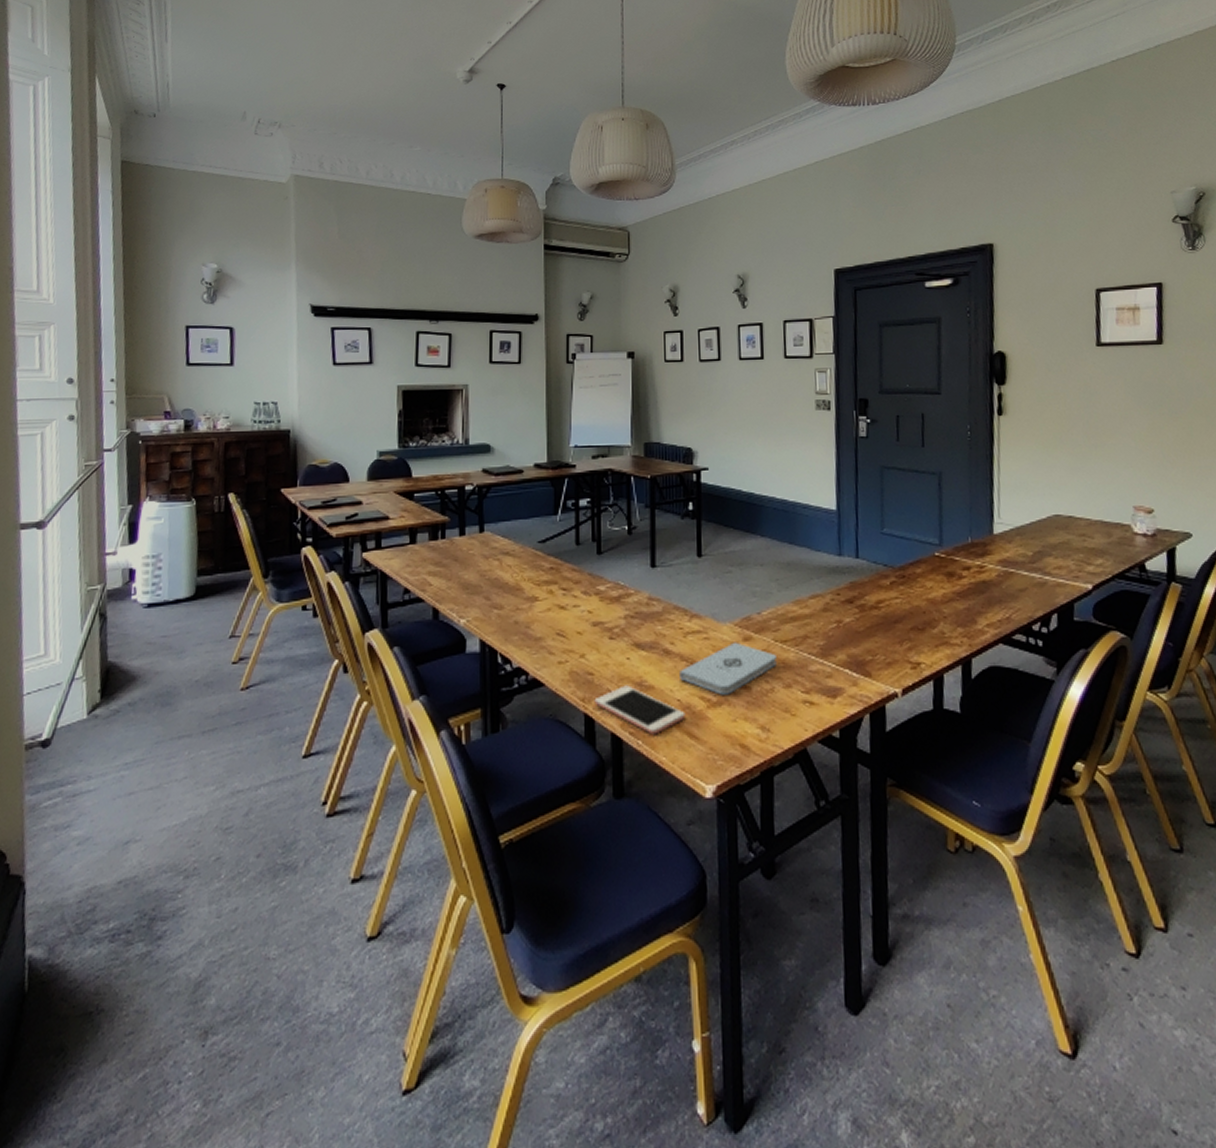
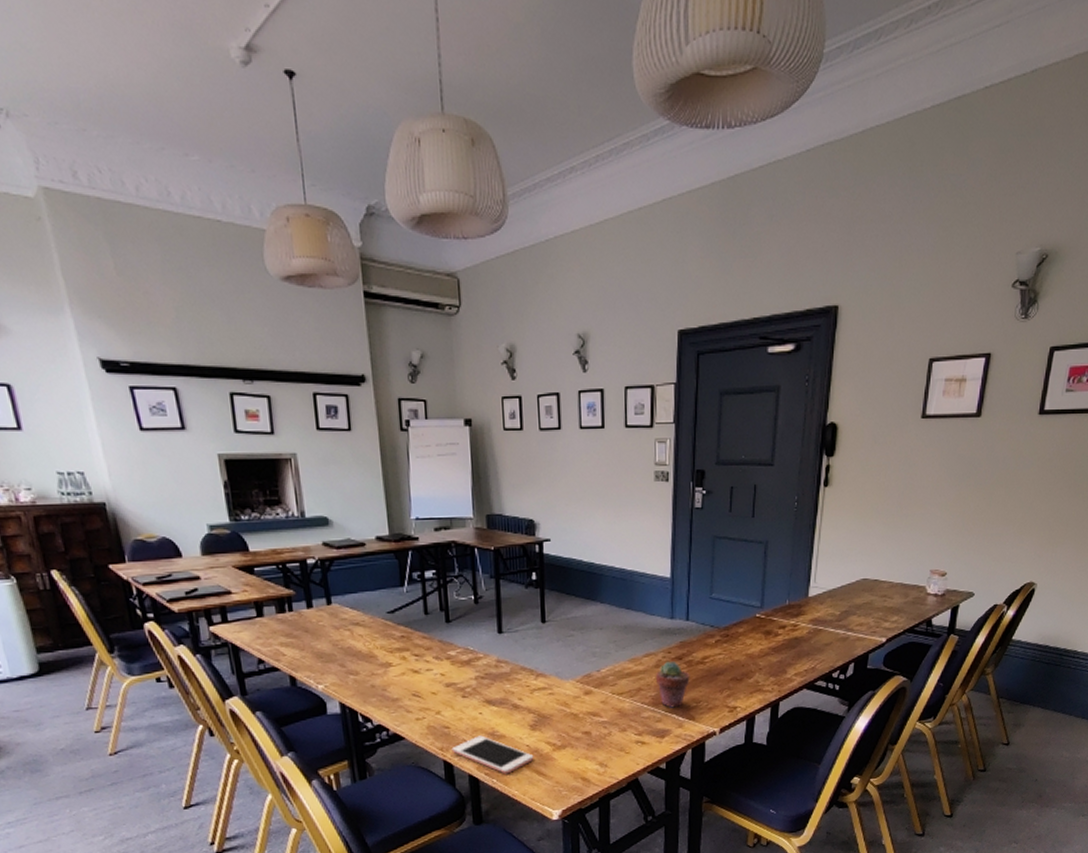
notepad: present [679,642,777,695] -> none [528,695,614,740]
potted succulent: none [823,604,864,661] -> present [655,661,690,708]

